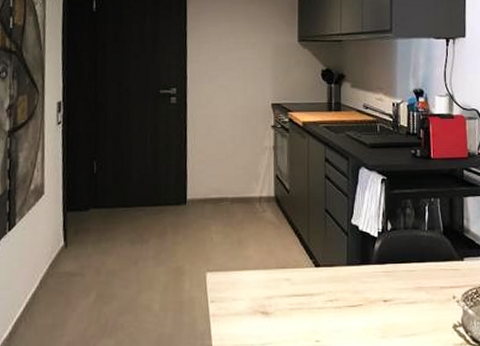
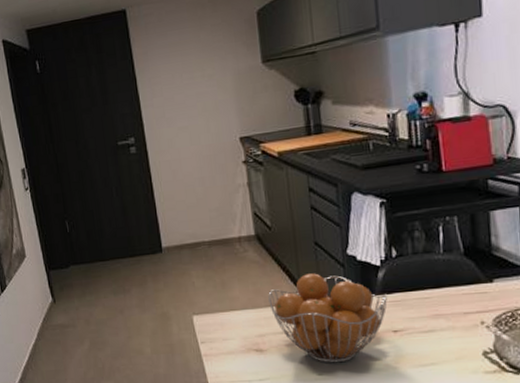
fruit basket: none [279,239,382,330] -> present [268,273,388,363]

